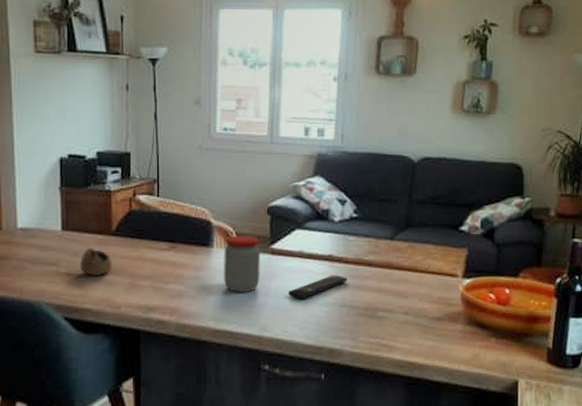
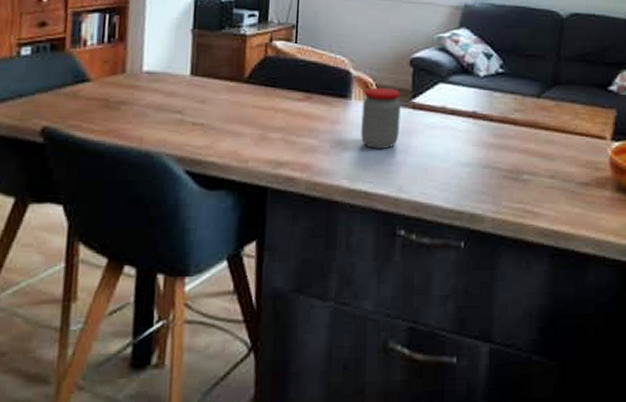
cup: present [80,248,111,276] -> none [207,95,242,126]
remote control: present [288,274,348,300] -> none [429,133,492,159]

